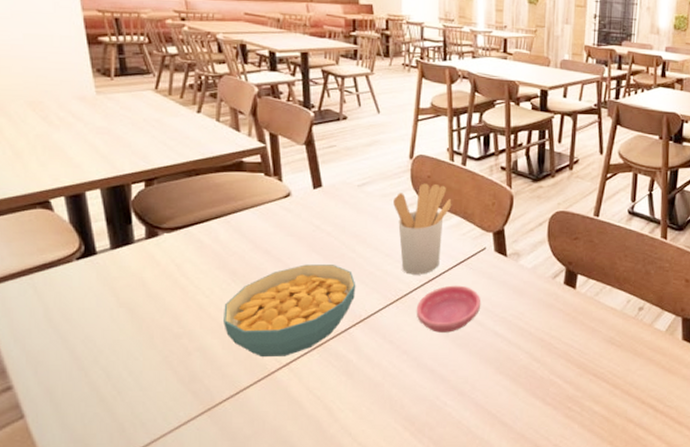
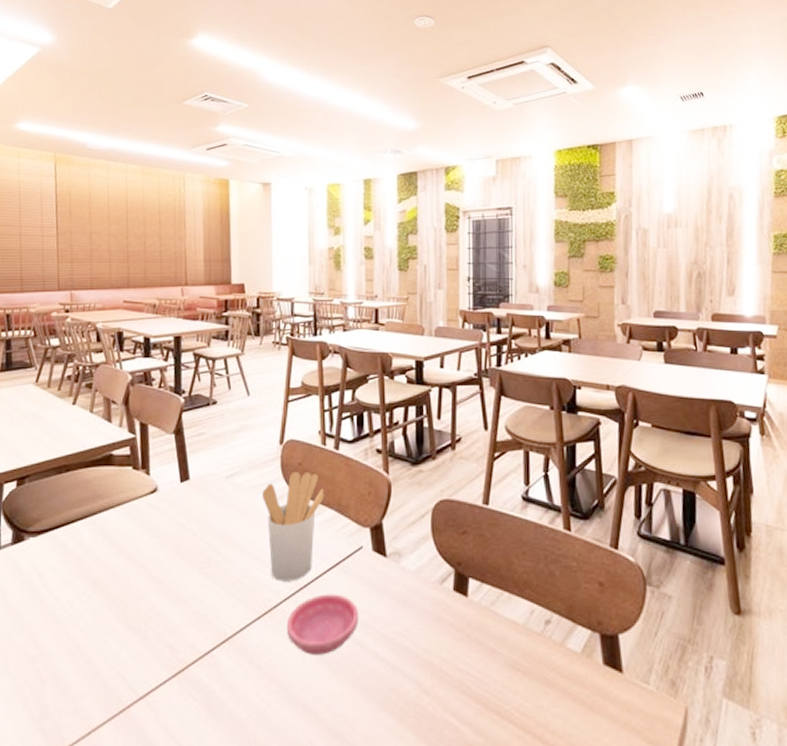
cereal bowl: present [224,264,356,358] -> none [80,571,222,687]

